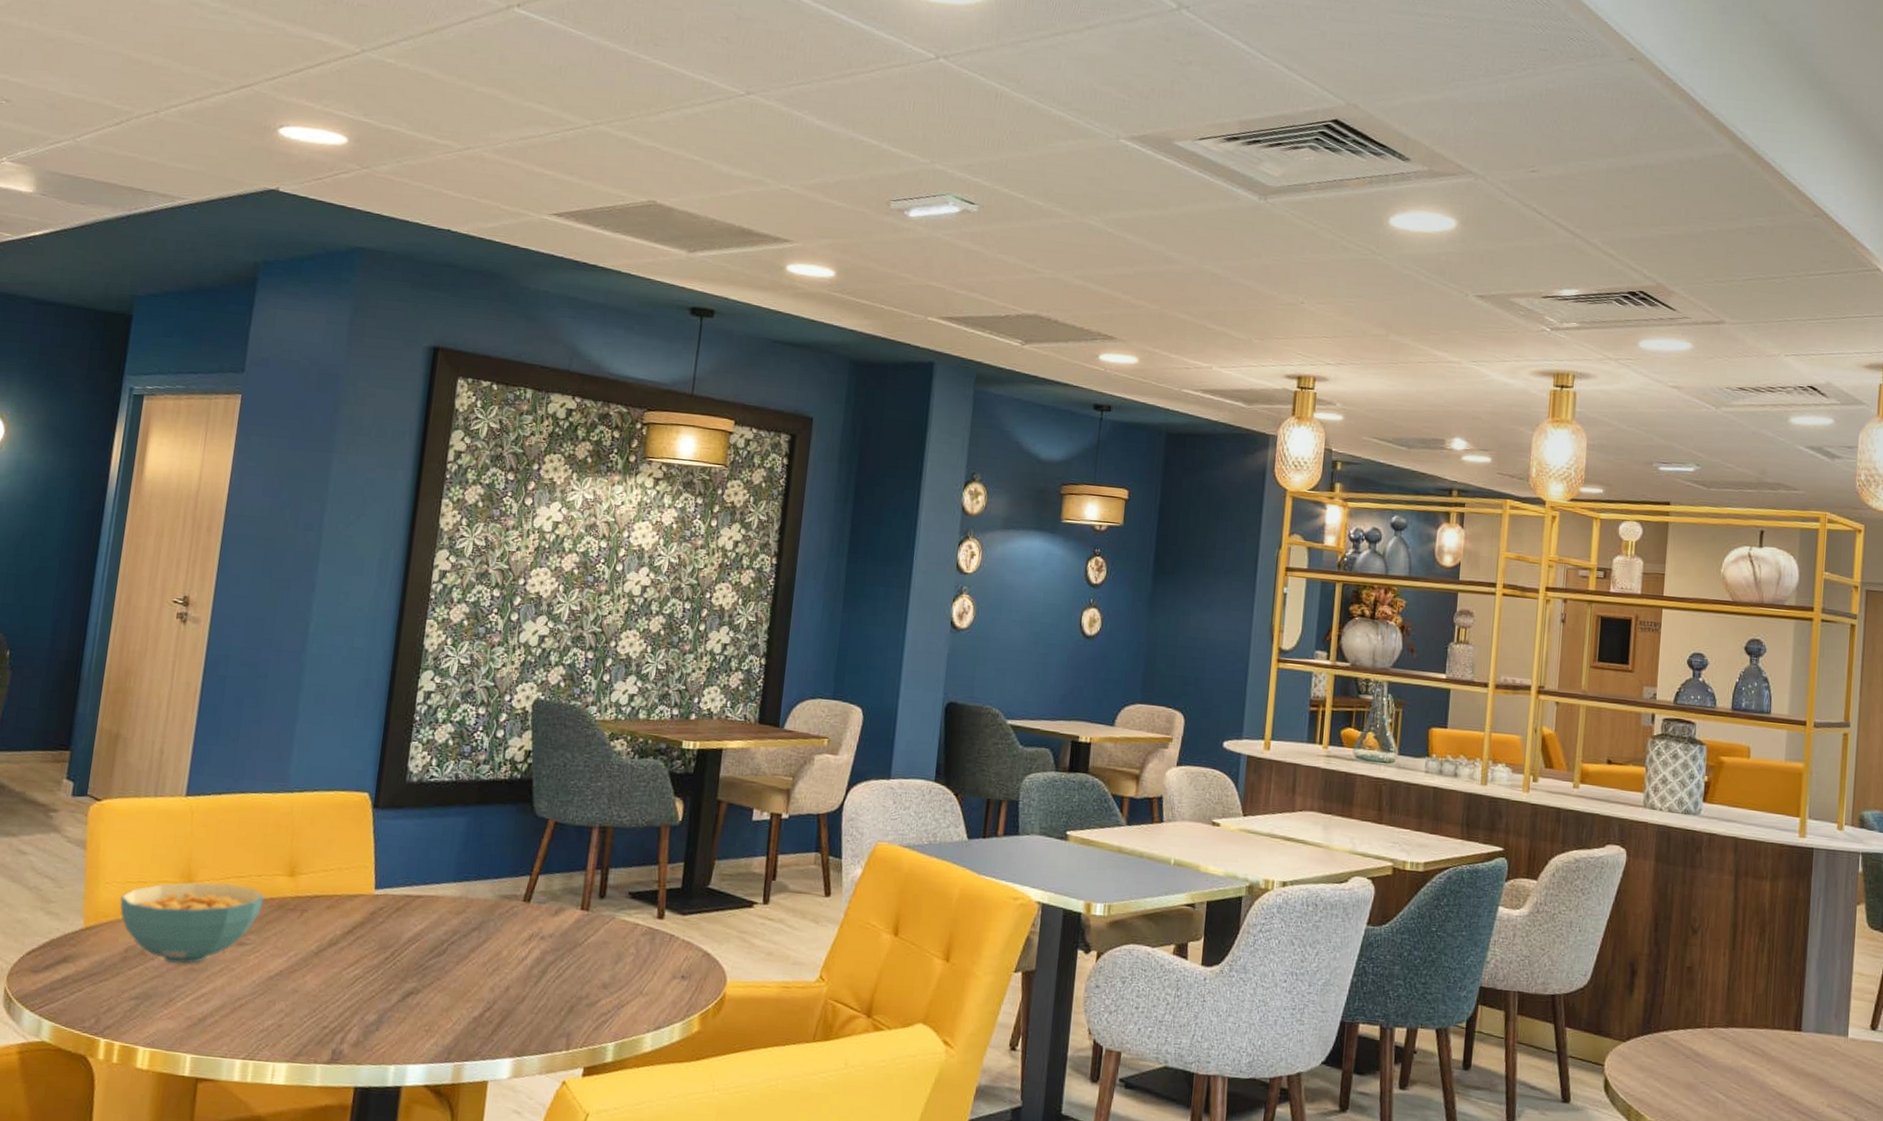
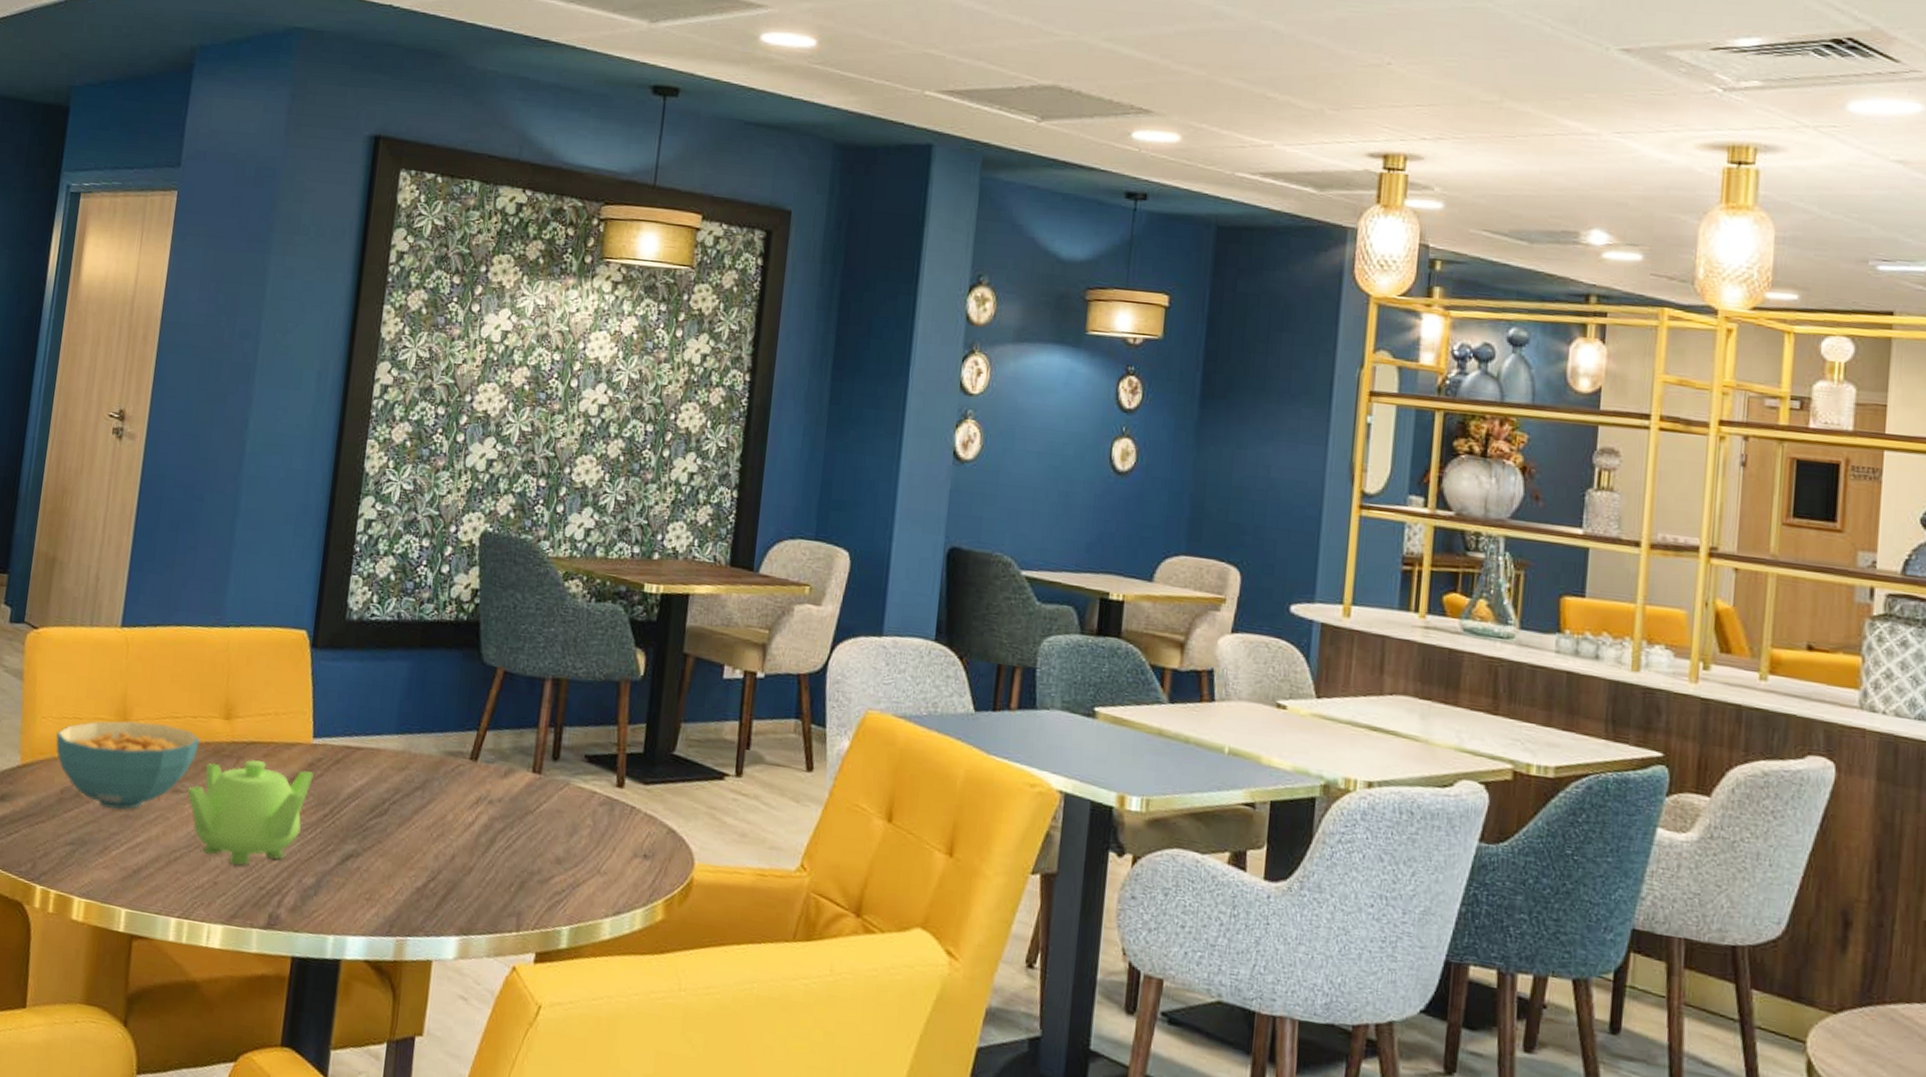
teapot: none [252,912,376,1008] -> present [187,760,314,866]

